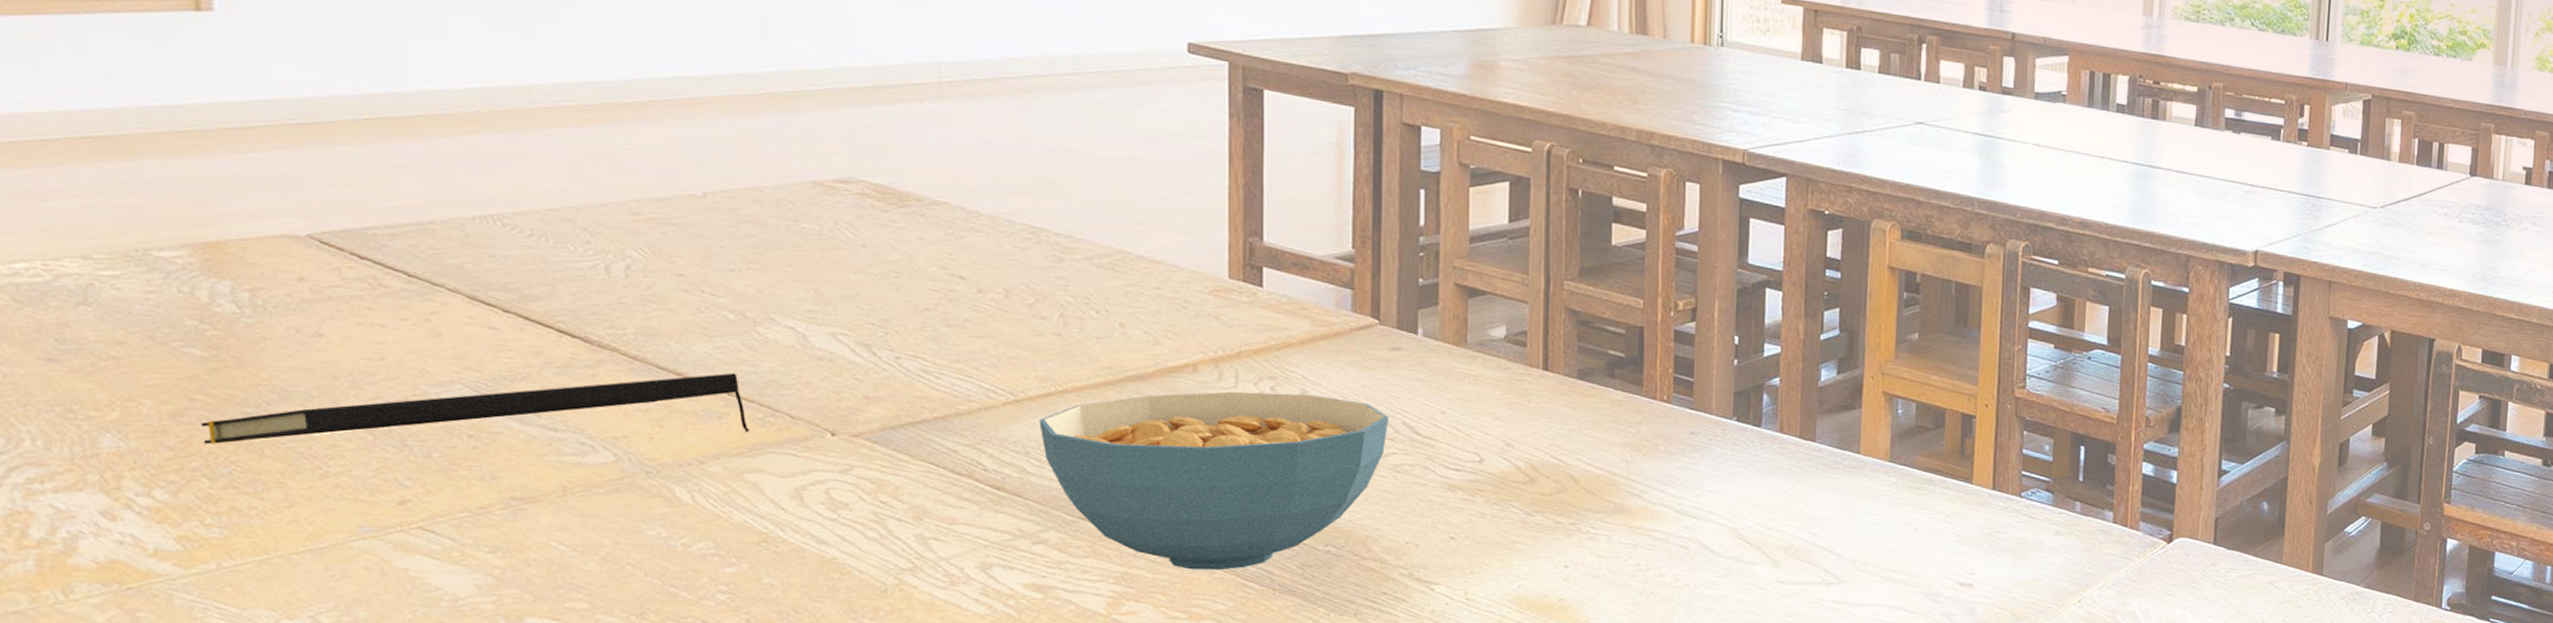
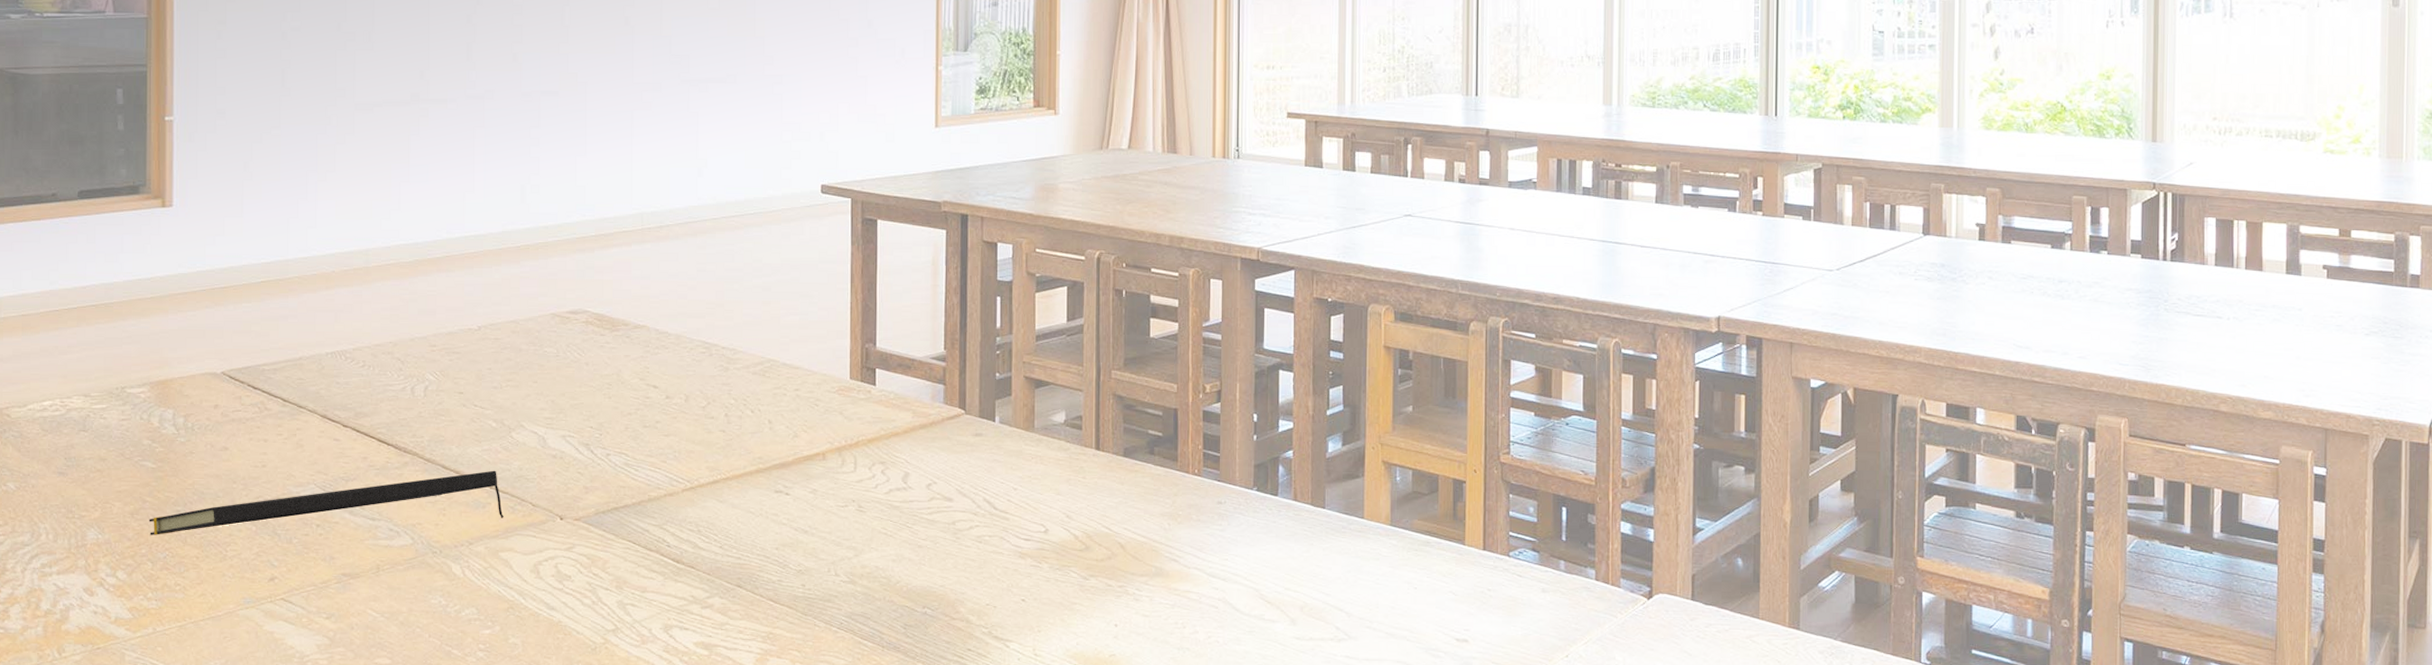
cereal bowl: present [1039,391,1389,571] -> none [708,475,972,630]

